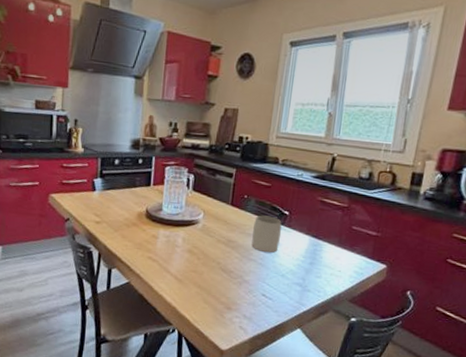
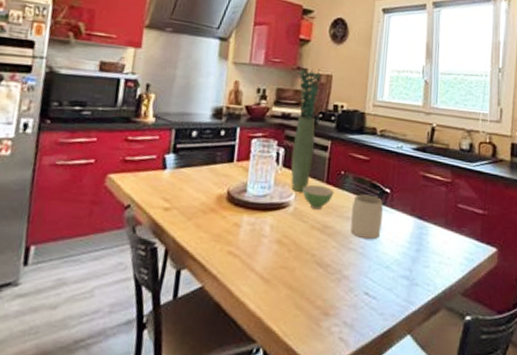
vase: none [199,99,228,213] -> present [290,64,322,193]
bowl: none [209,206,238,227] -> present [302,184,334,210]

